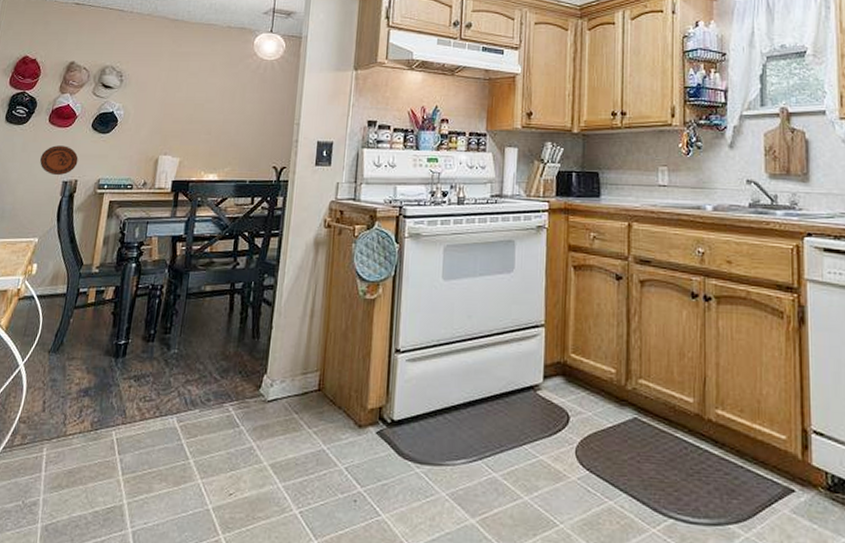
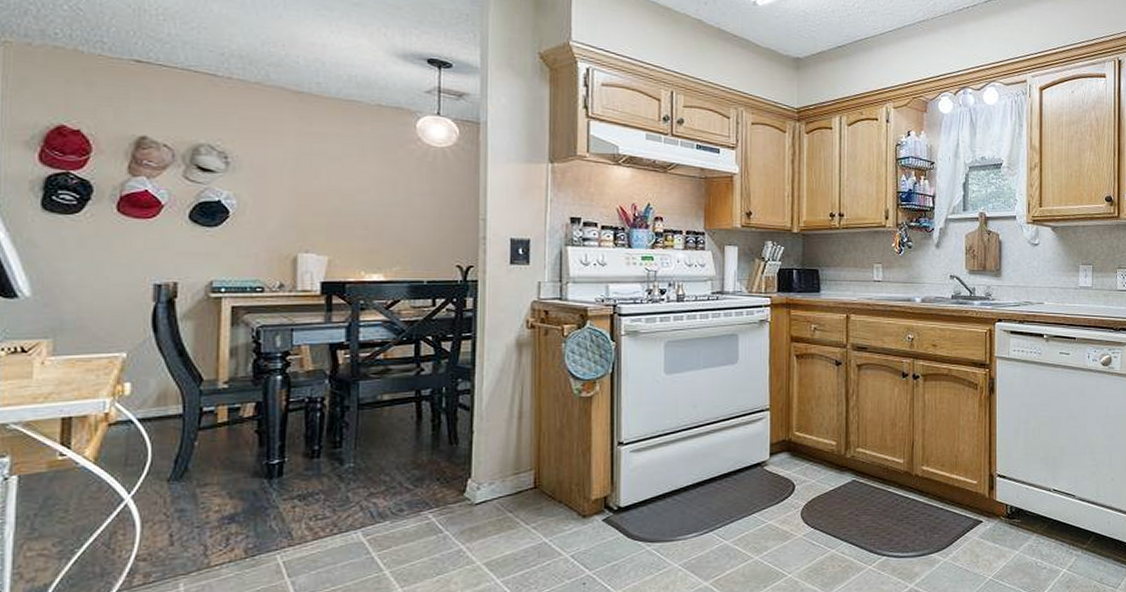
decorative plate: present [40,145,78,176] -> none [112,241,174,278]

